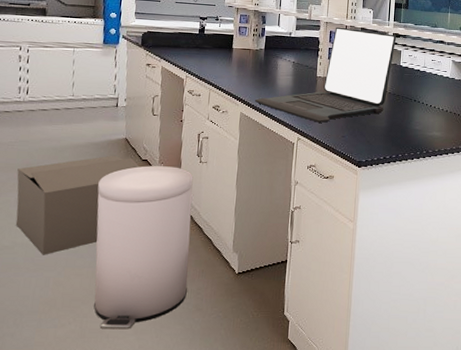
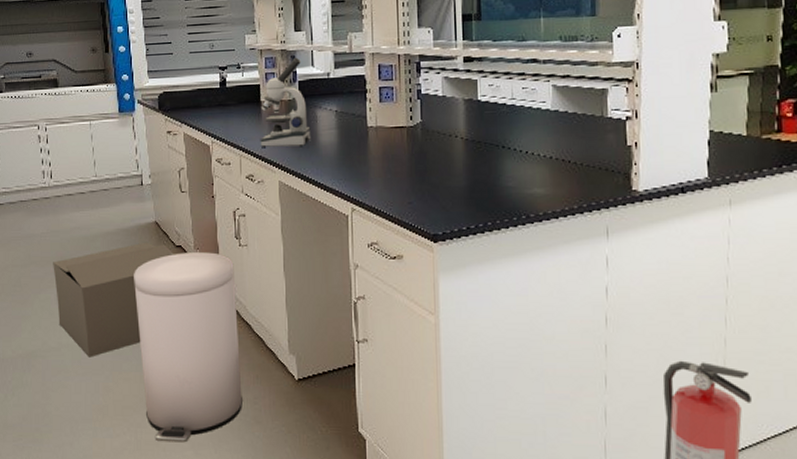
microscope: none [228,17,272,87] -> present [260,57,311,149]
laptop: present [254,27,397,123] -> none [293,57,469,187]

